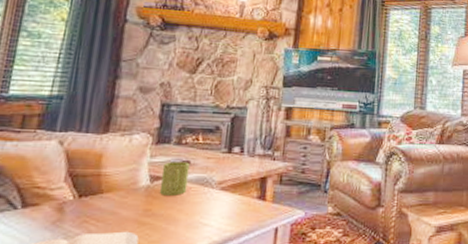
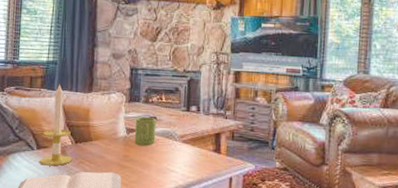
candle: none [23,123,74,229] -> present [39,84,72,166]

